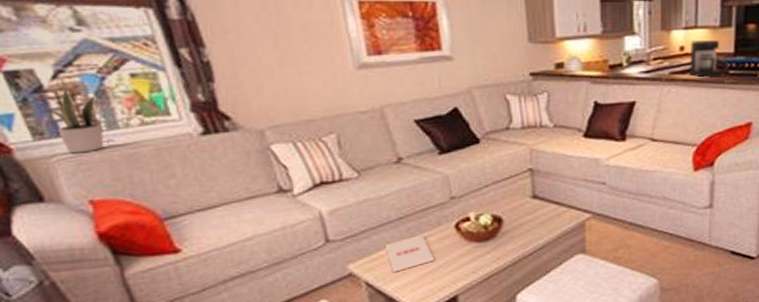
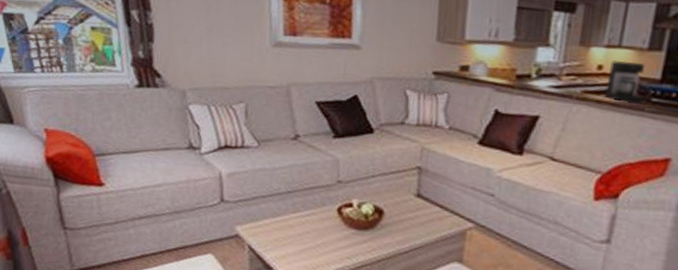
potted plant: present [44,87,104,153] -> none [26,31,67,89]
magazine: present [386,234,435,273] -> none [271,211,314,243]

